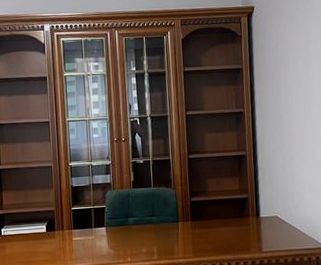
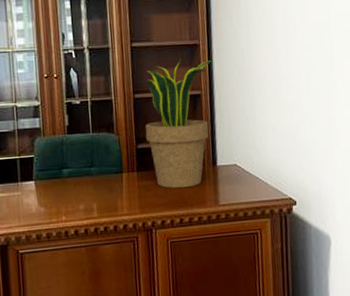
potted plant: none [198,124,256,237] -> present [145,58,213,189]

